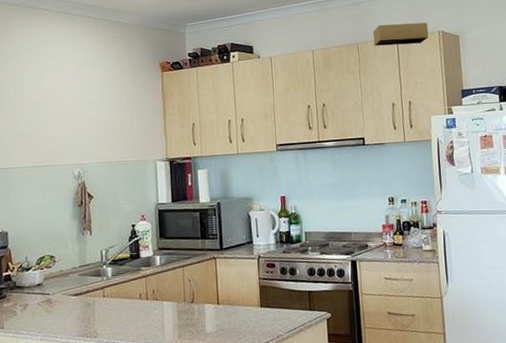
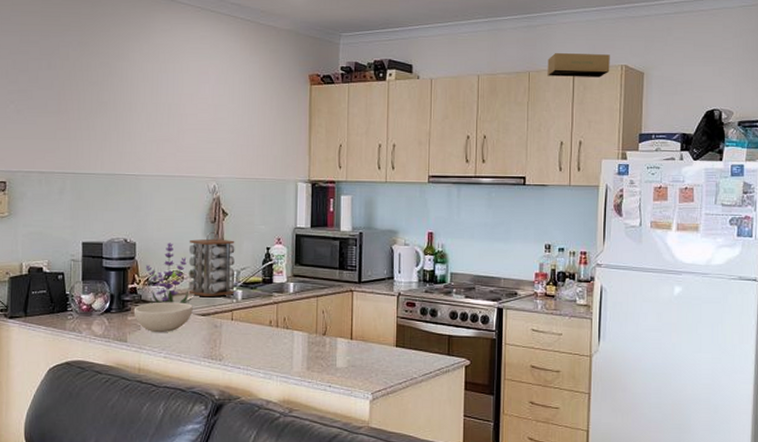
bowl: none [9,284,66,317] -> present [133,302,193,333]
plant: none [18,229,64,290] -> present [144,243,192,305]
spice rack: none [58,214,105,278] -> present [188,231,235,298]

